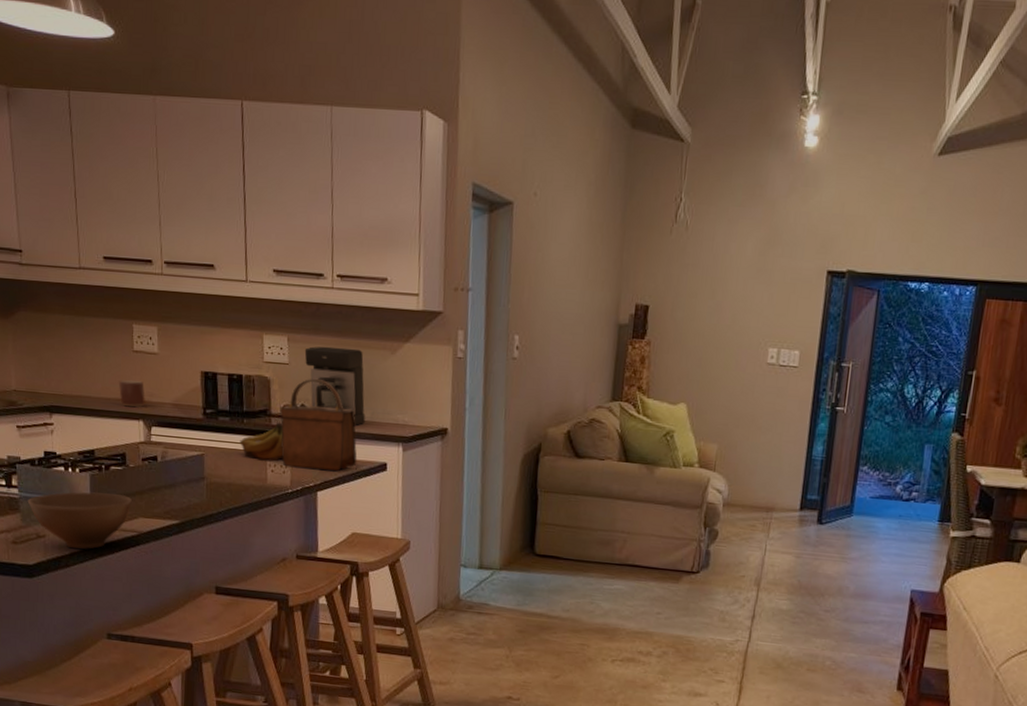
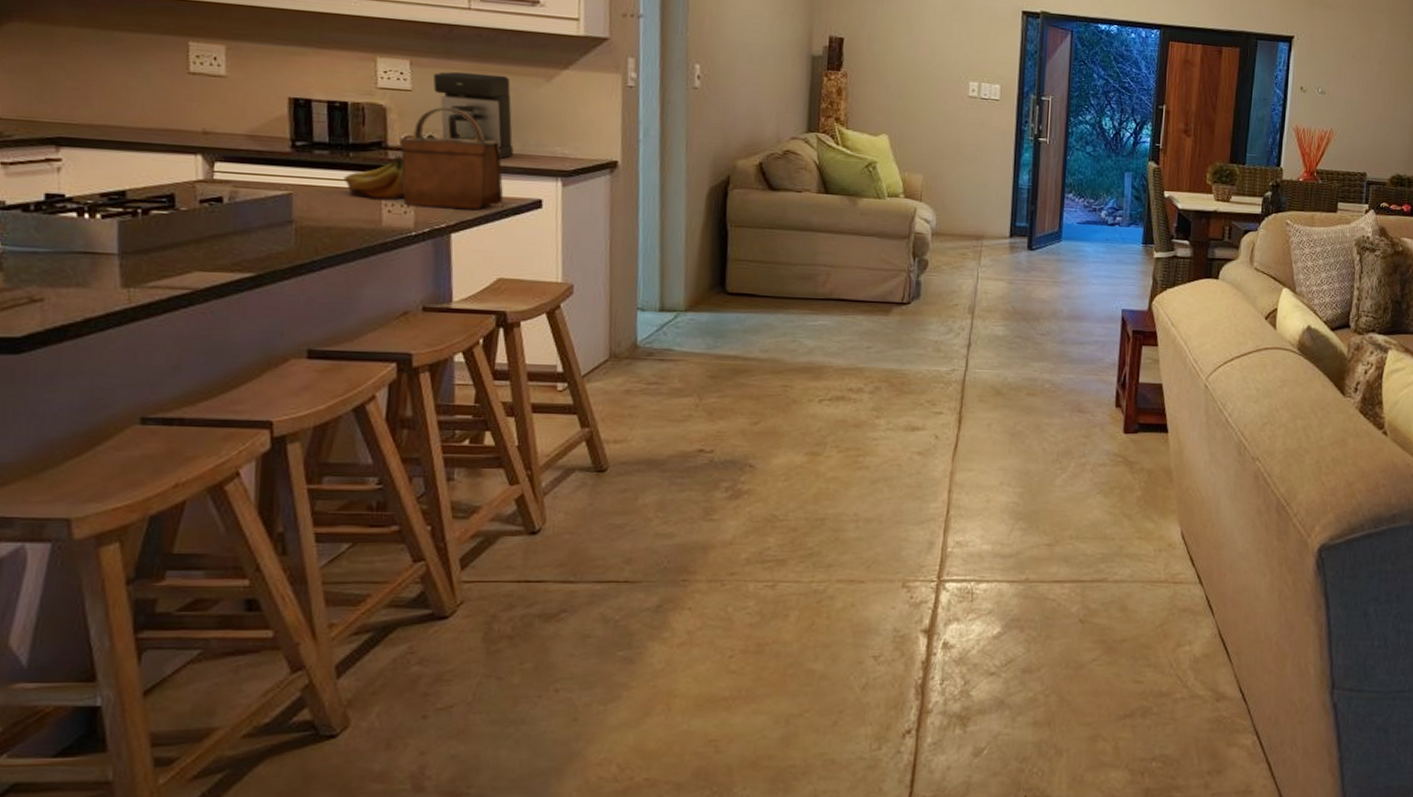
bowl: present [27,491,132,550] -> none [15,241,183,314]
mug: present [118,380,145,408] -> none [165,106,206,139]

